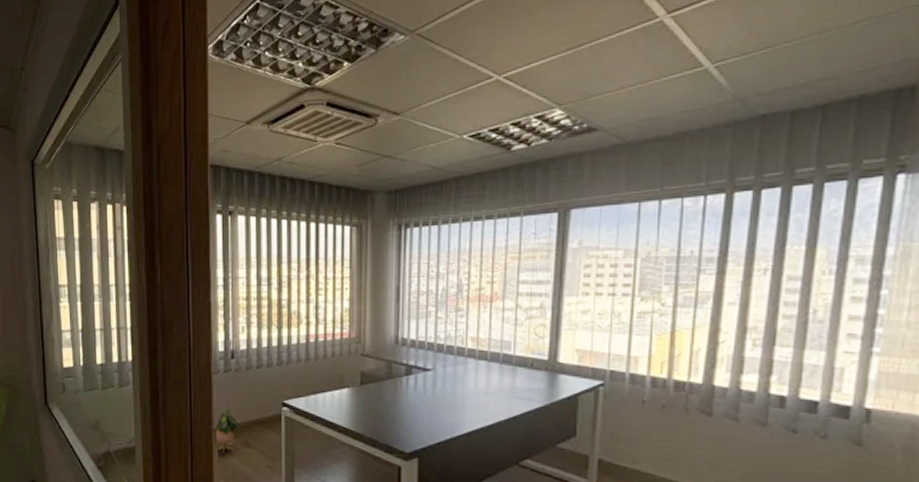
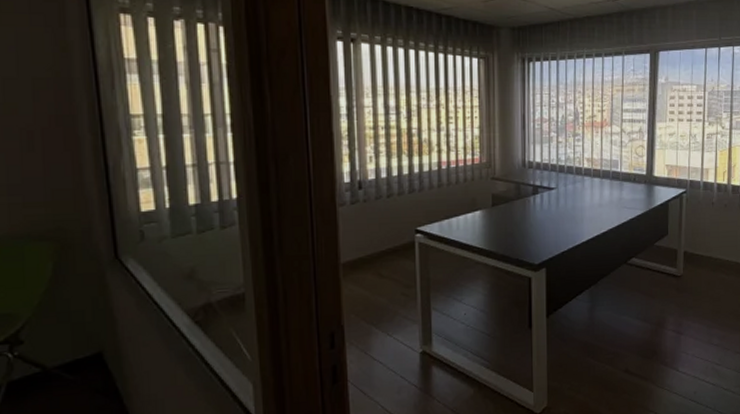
potted plant: present [215,408,240,453] -> none [342,241,371,287]

